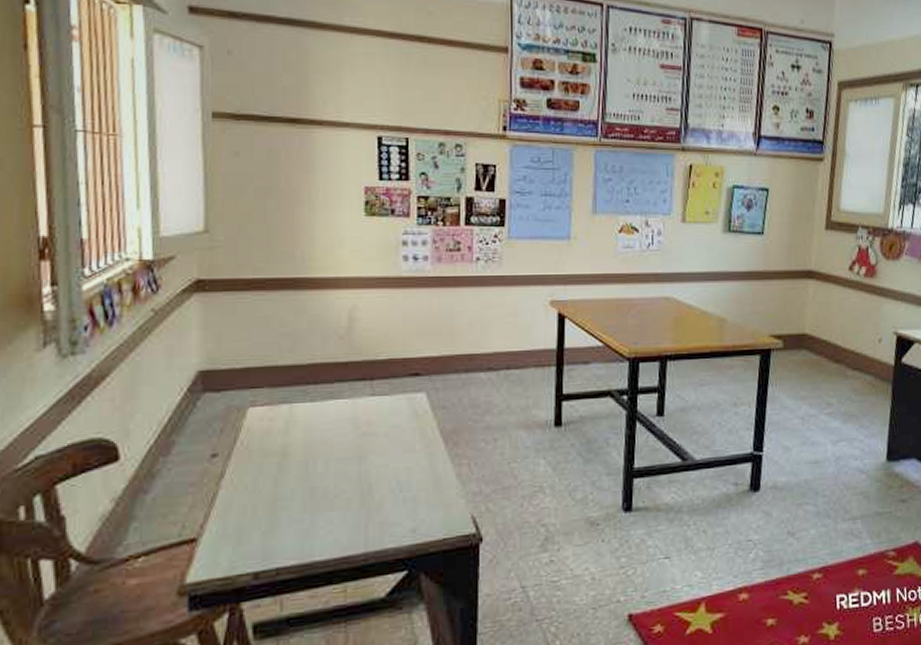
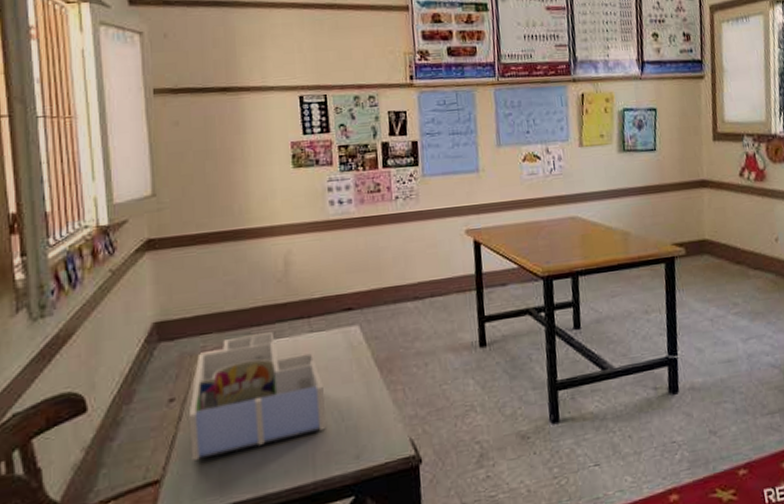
desk organizer: none [231,392,384,521] -> present [188,332,326,461]

